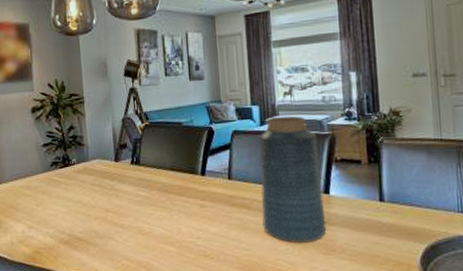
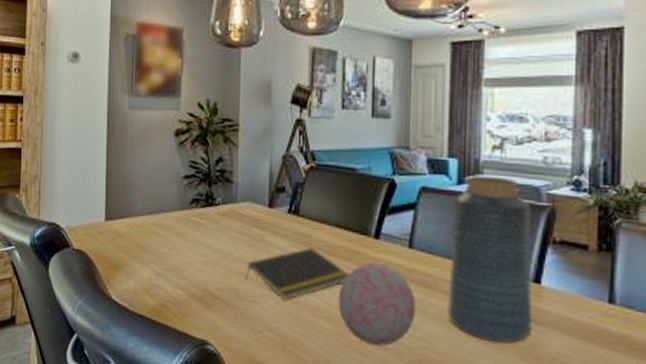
notepad: none [102,188,185,233] -> present [245,246,350,300]
decorative orb: none [177,194,239,260] -> present [338,262,416,347]

